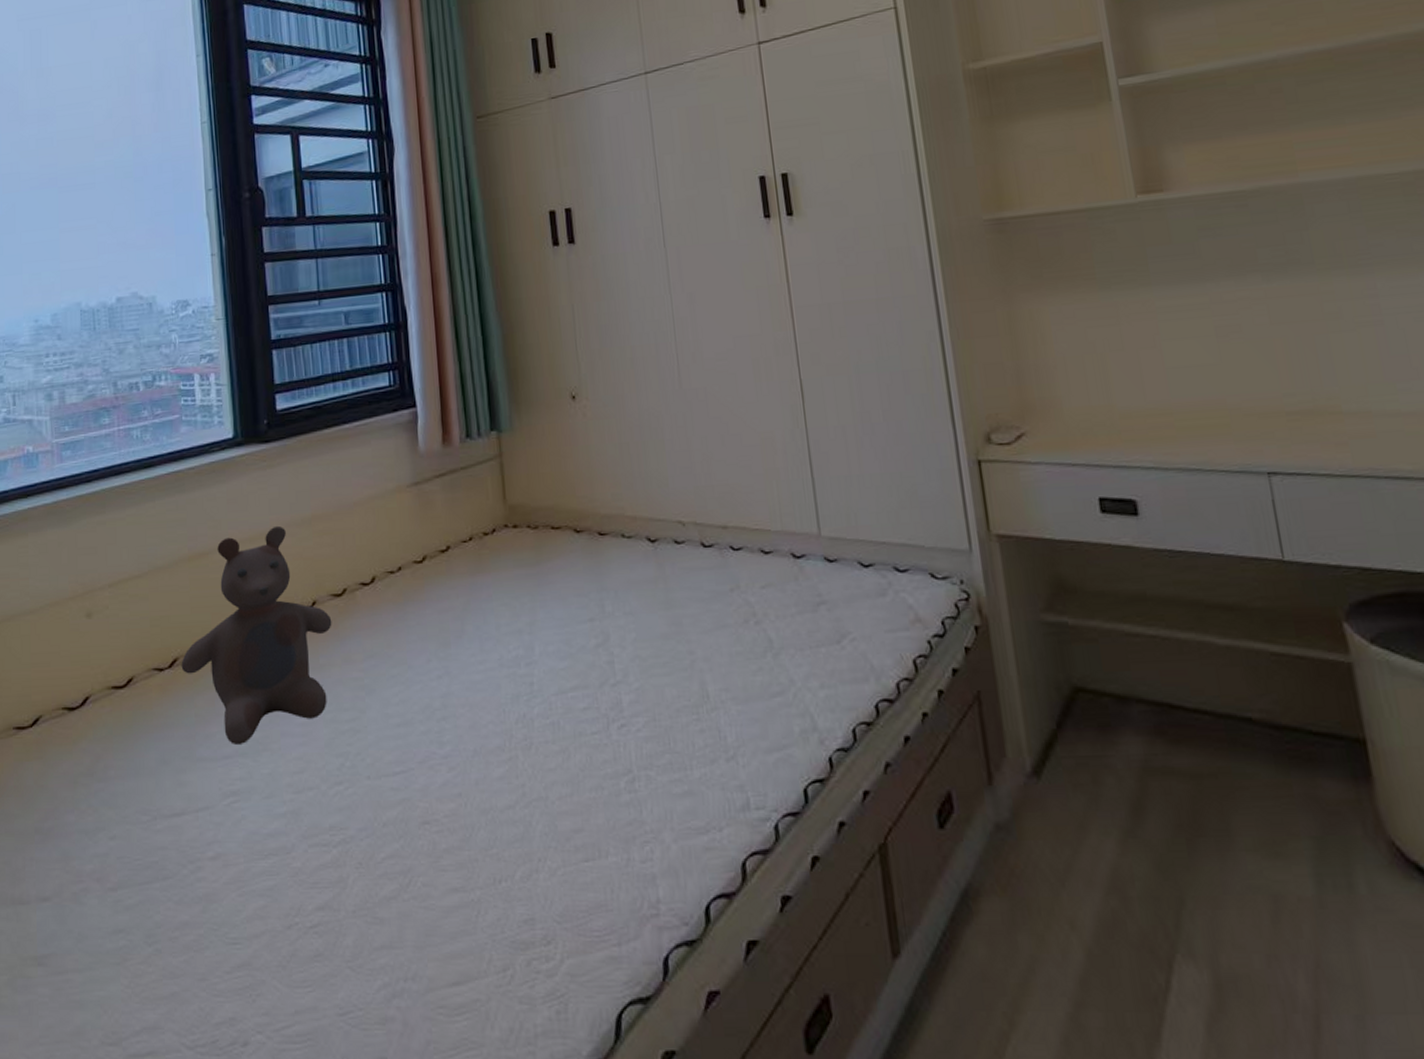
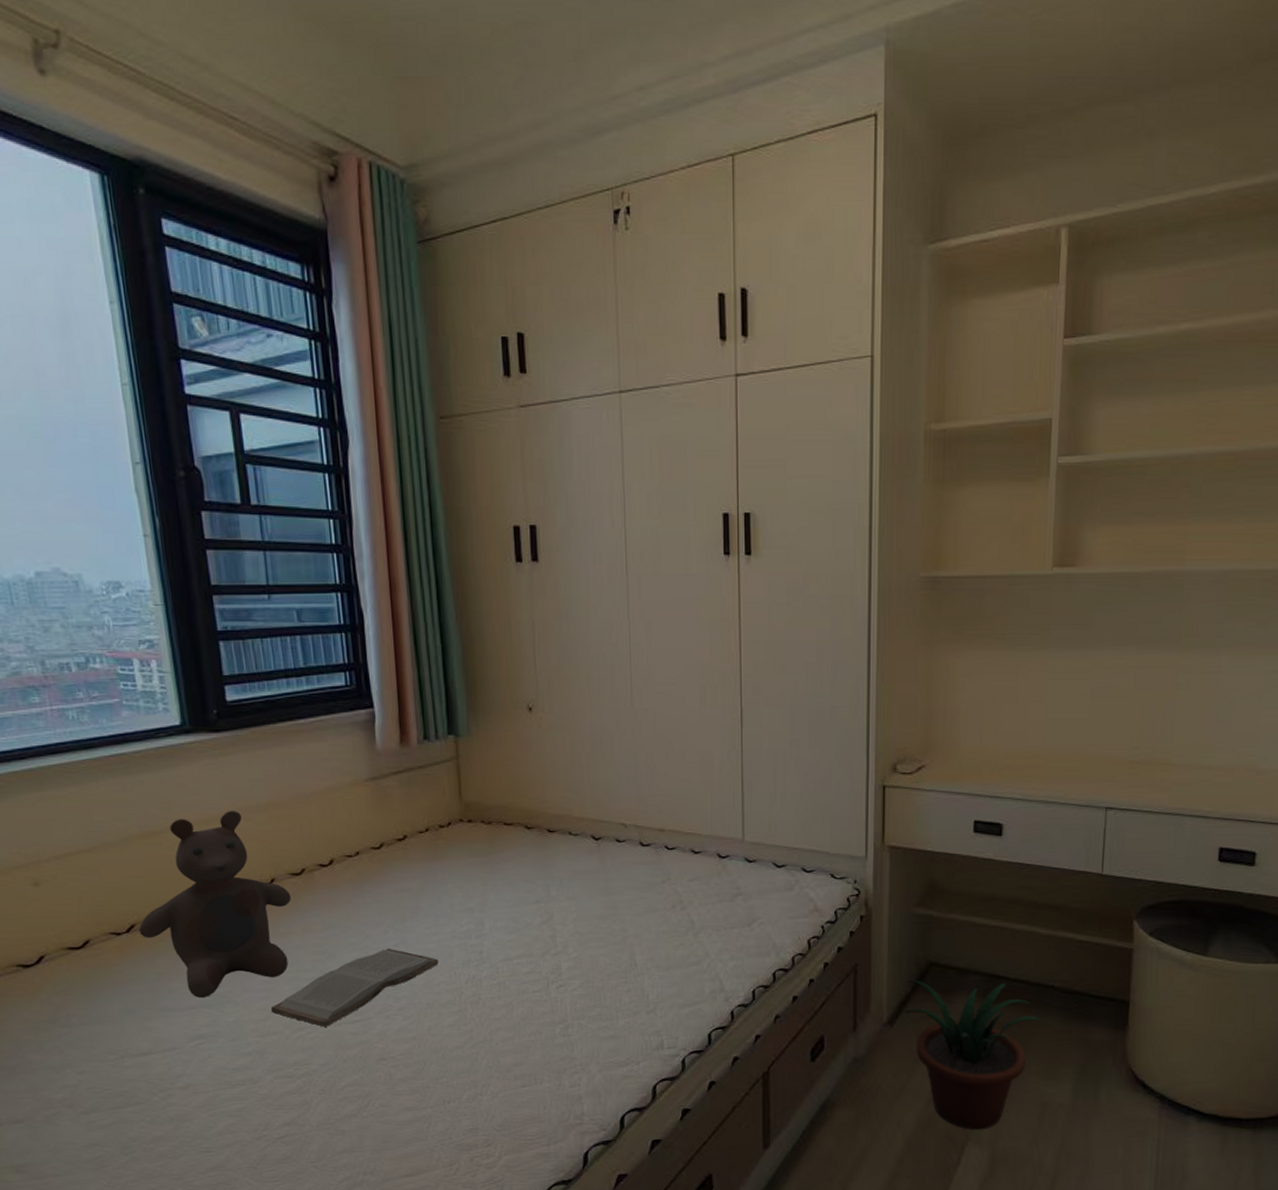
book: none [307,680,486,781] -> present [270,948,439,1027]
potted plant: none [1049,711,1242,936] -> present [904,979,1040,1130]

